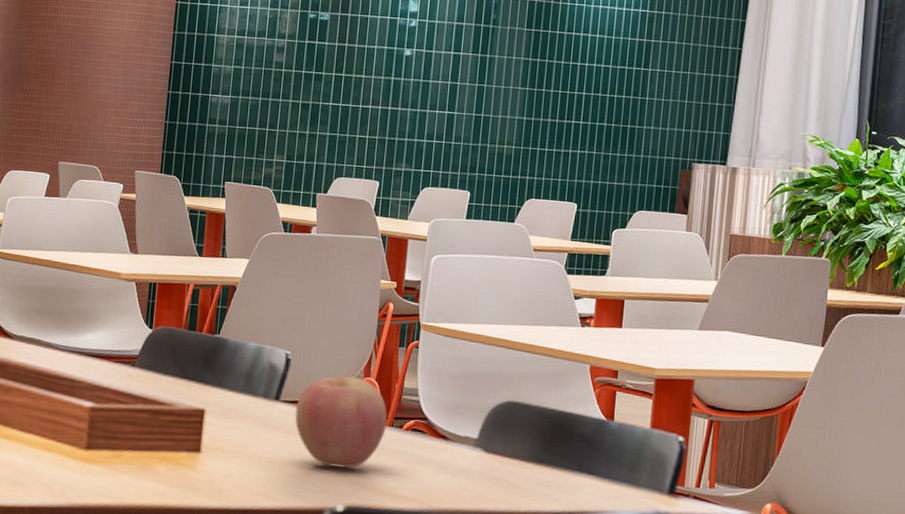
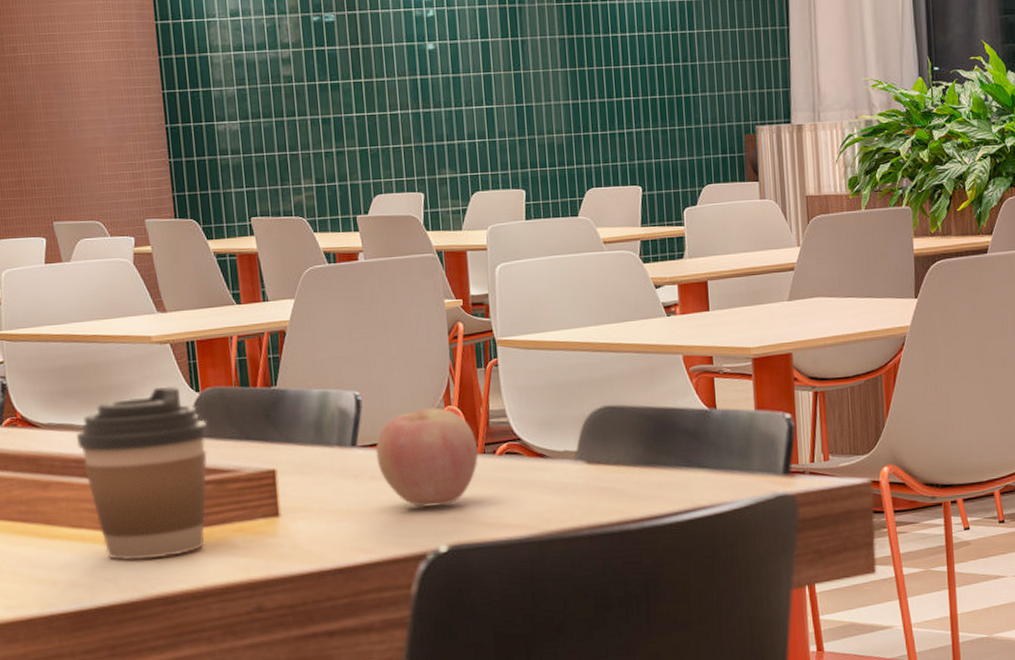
coffee cup: none [40,318,154,472] -> present [76,385,209,561]

